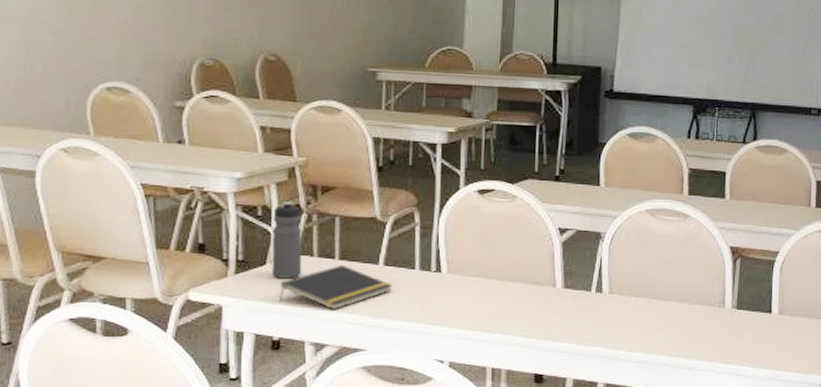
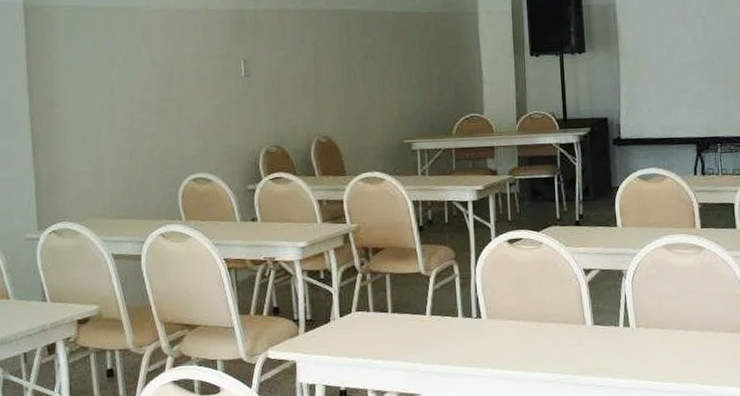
water bottle: present [271,201,302,279] -> none [333,264,361,334]
notepad: present [280,264,393,310] -> none [343,317,440,360]

